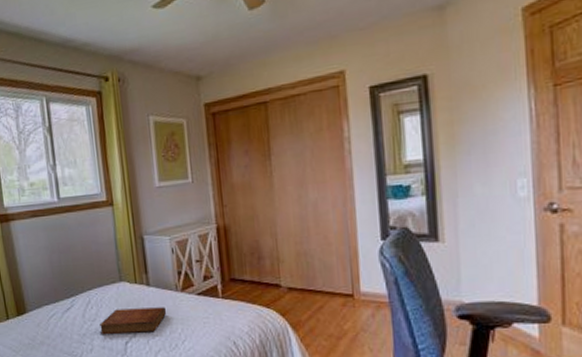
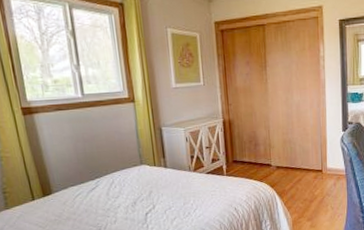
bible: present [100,307,167,334] -> none [122,184,182,208]

